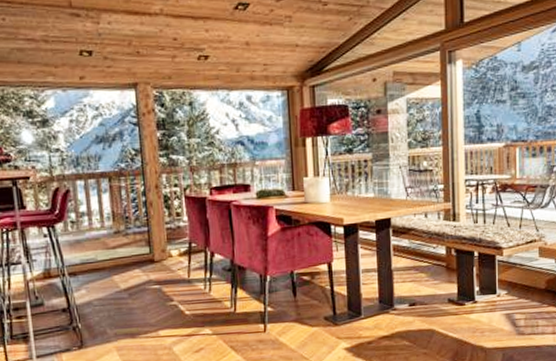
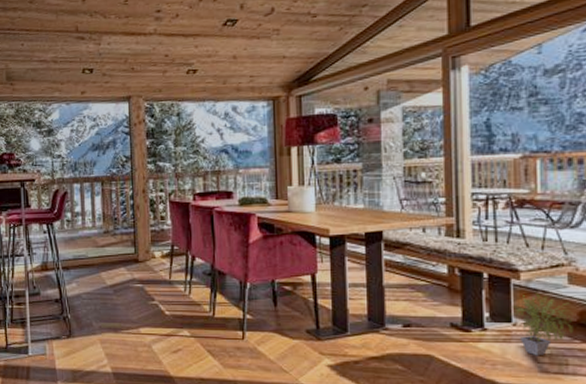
potted plant: none [496,266,543,321] -> present [512,292,574,356]

